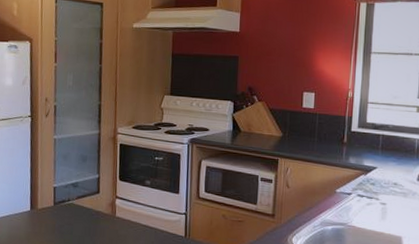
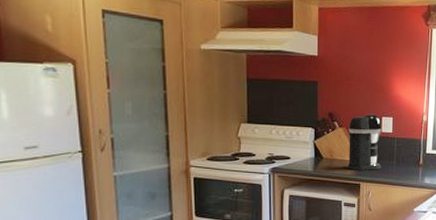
coffee maker: none [265,88,303,146] -> present [347,113,382,170]

